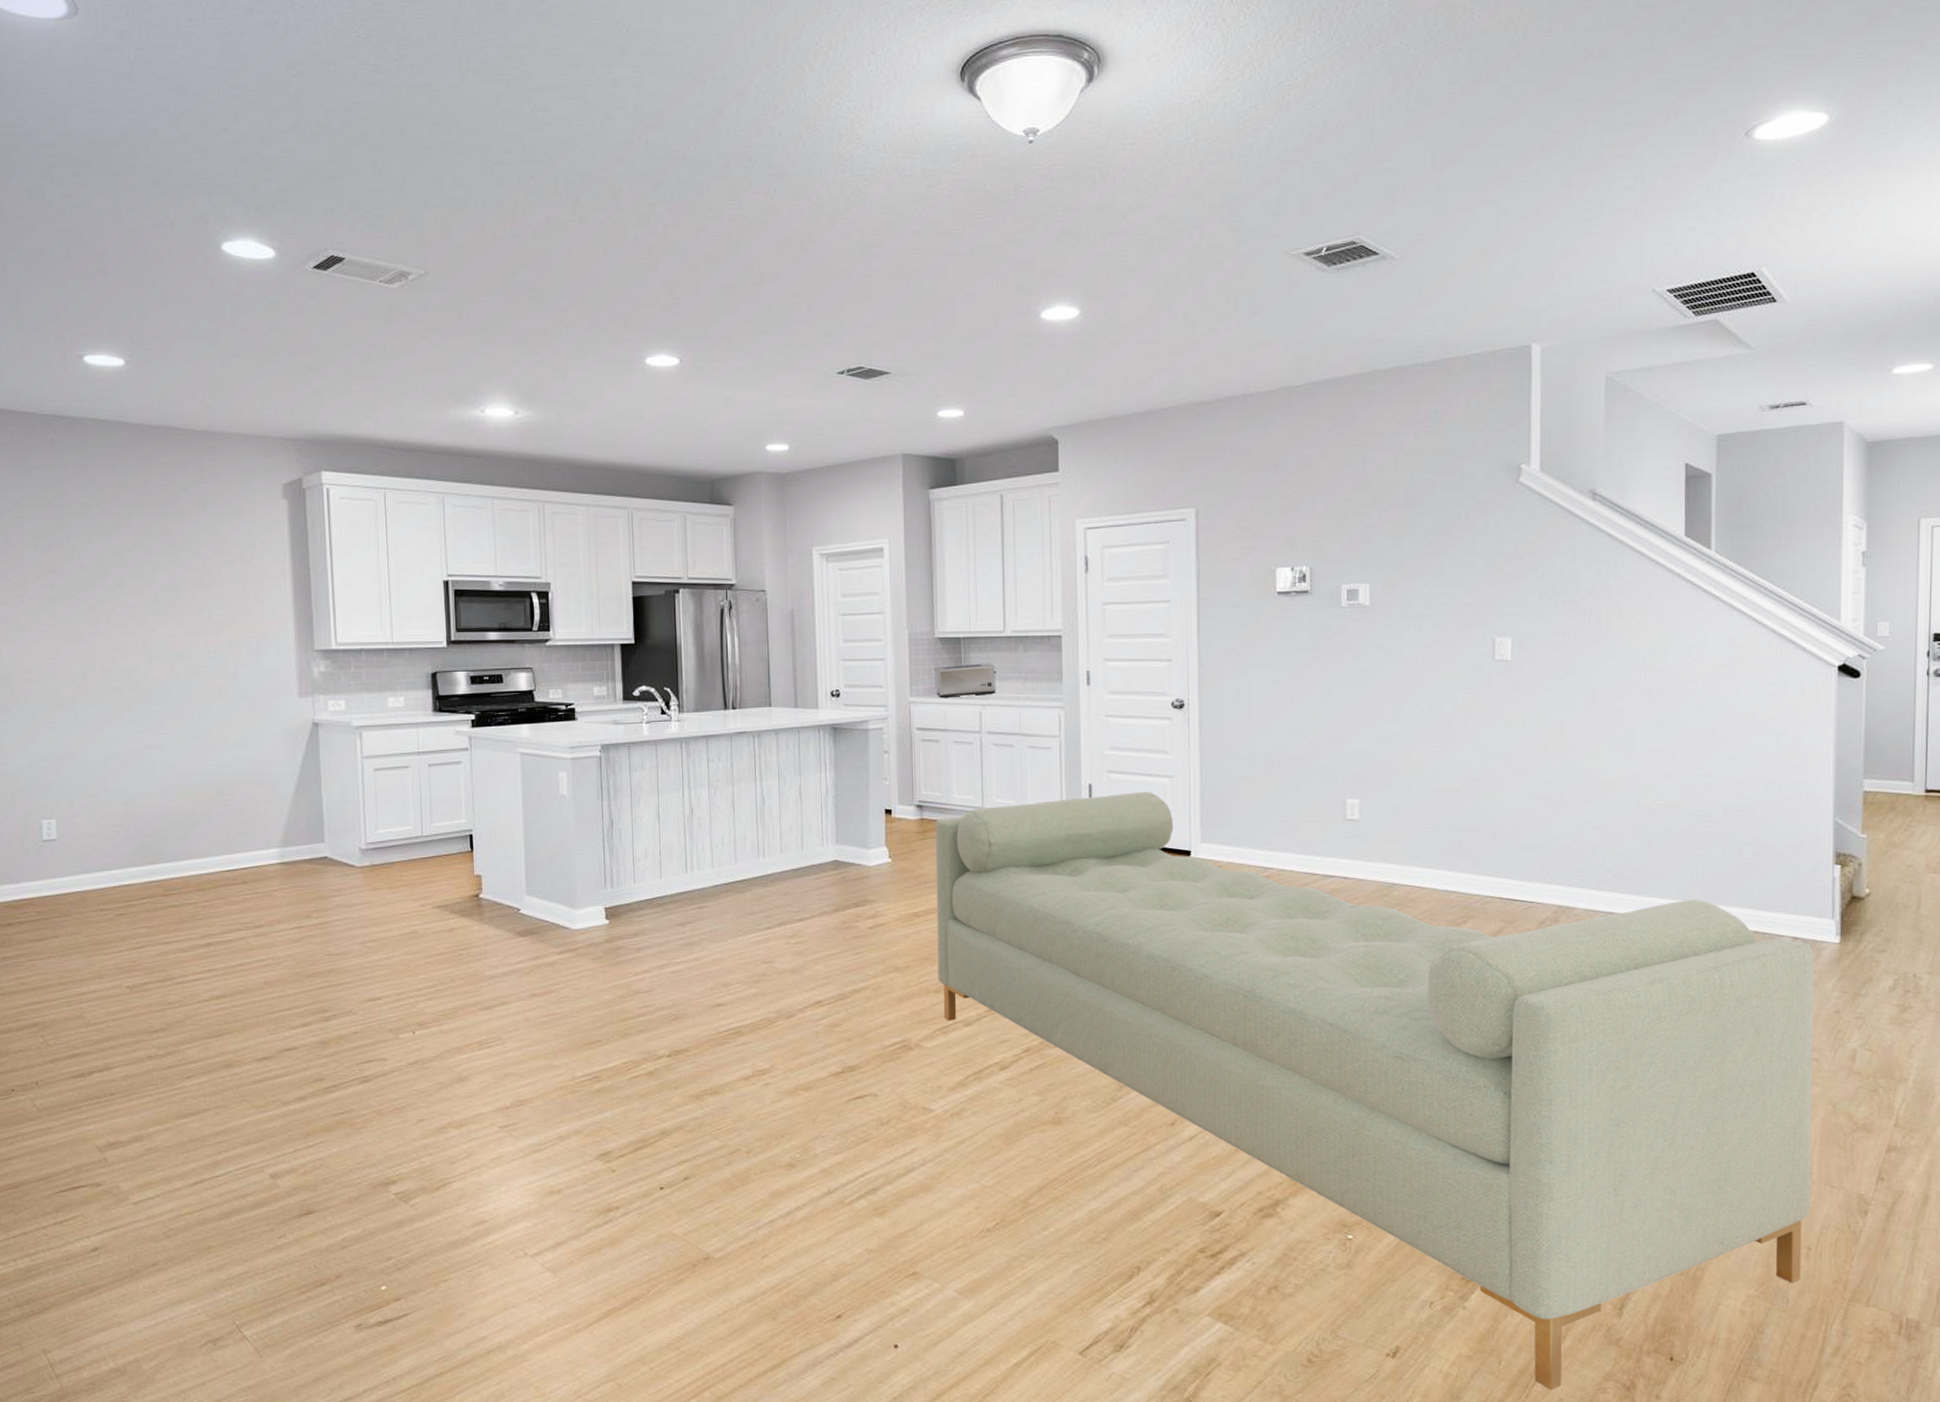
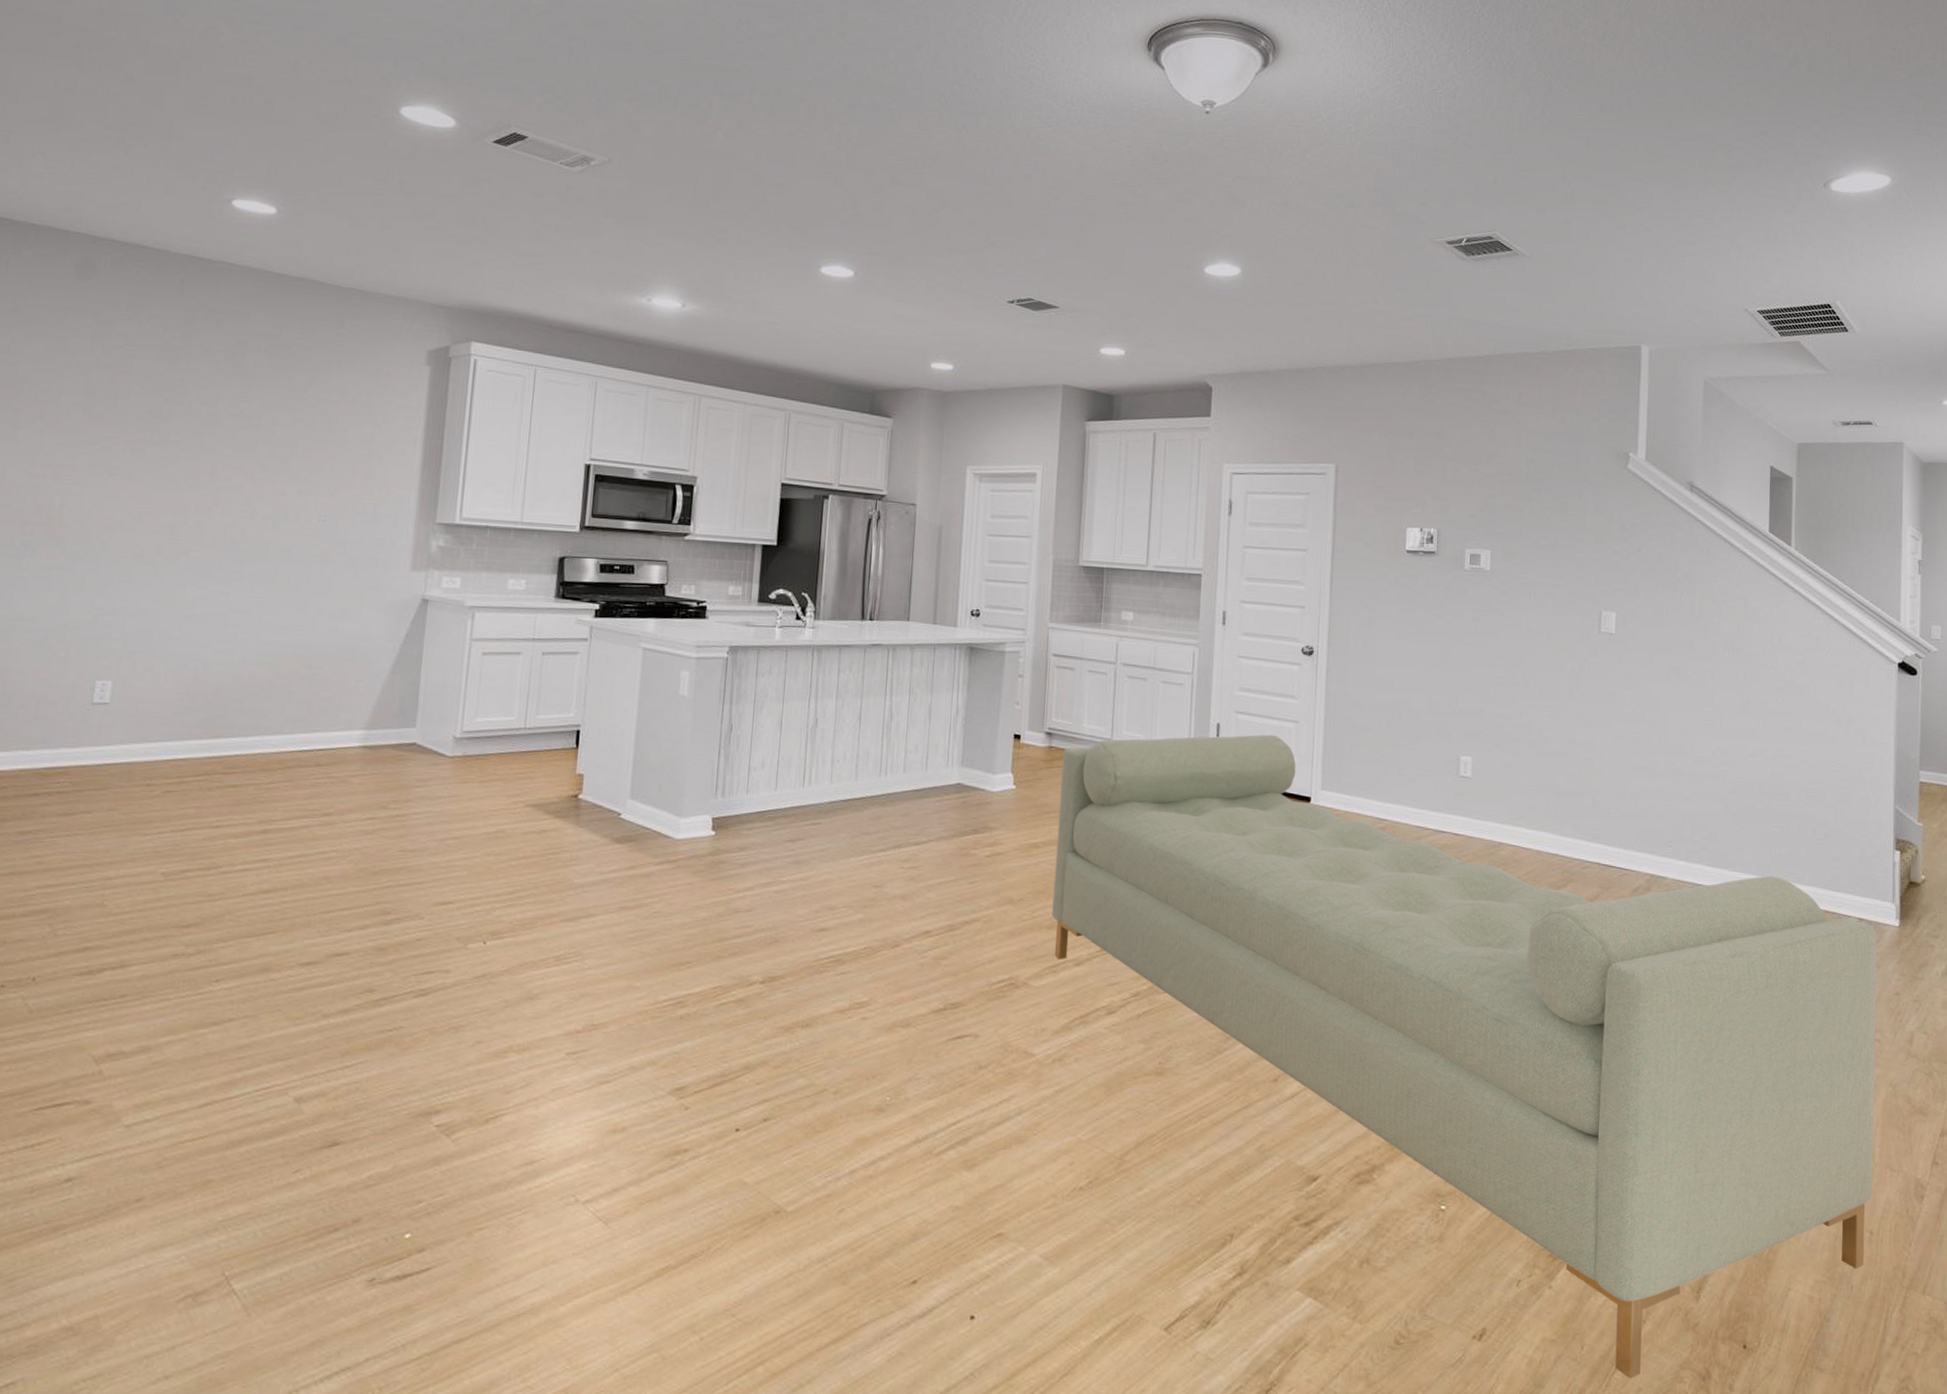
toaster: present [935,663,996,697] -> none [1076,594,1136,627]

